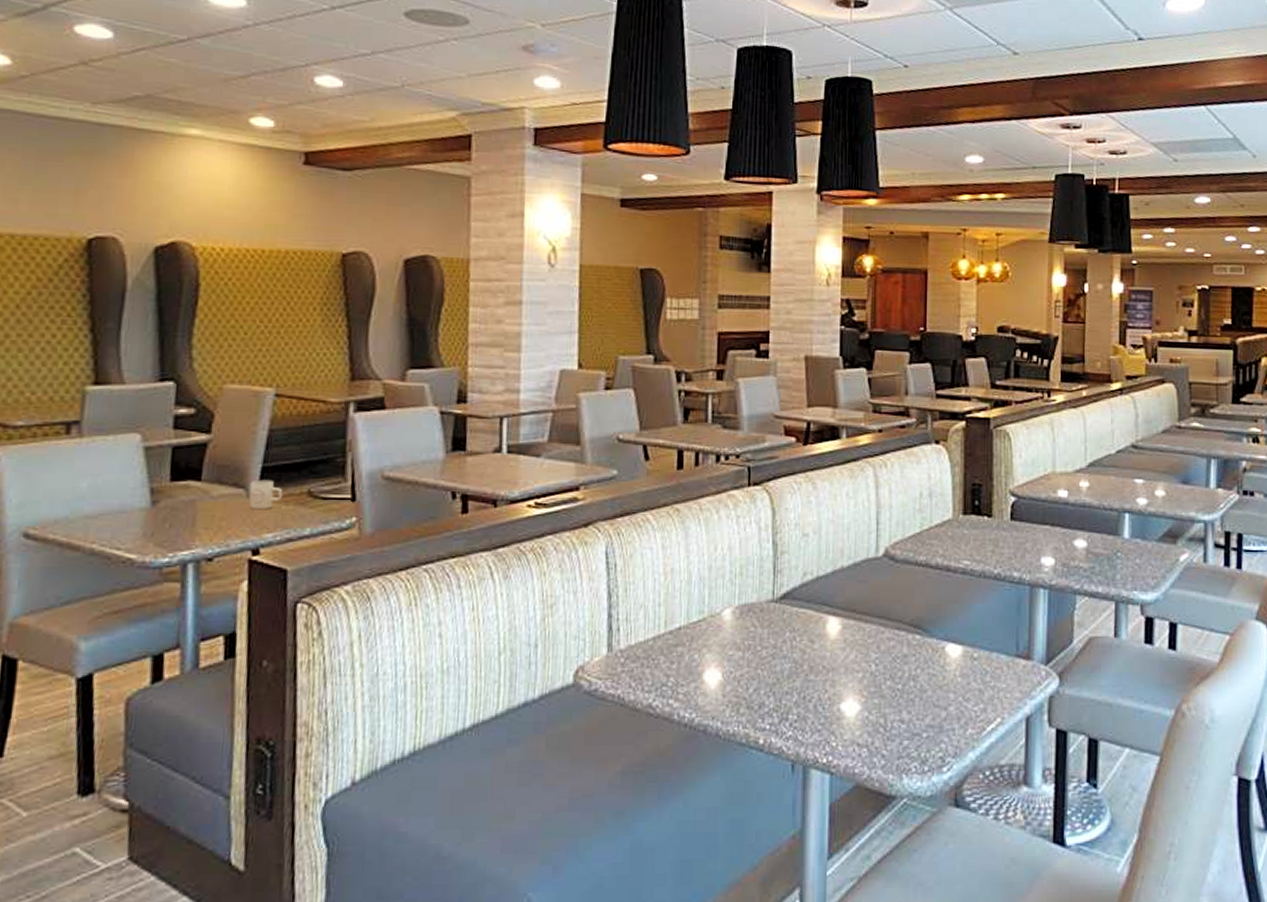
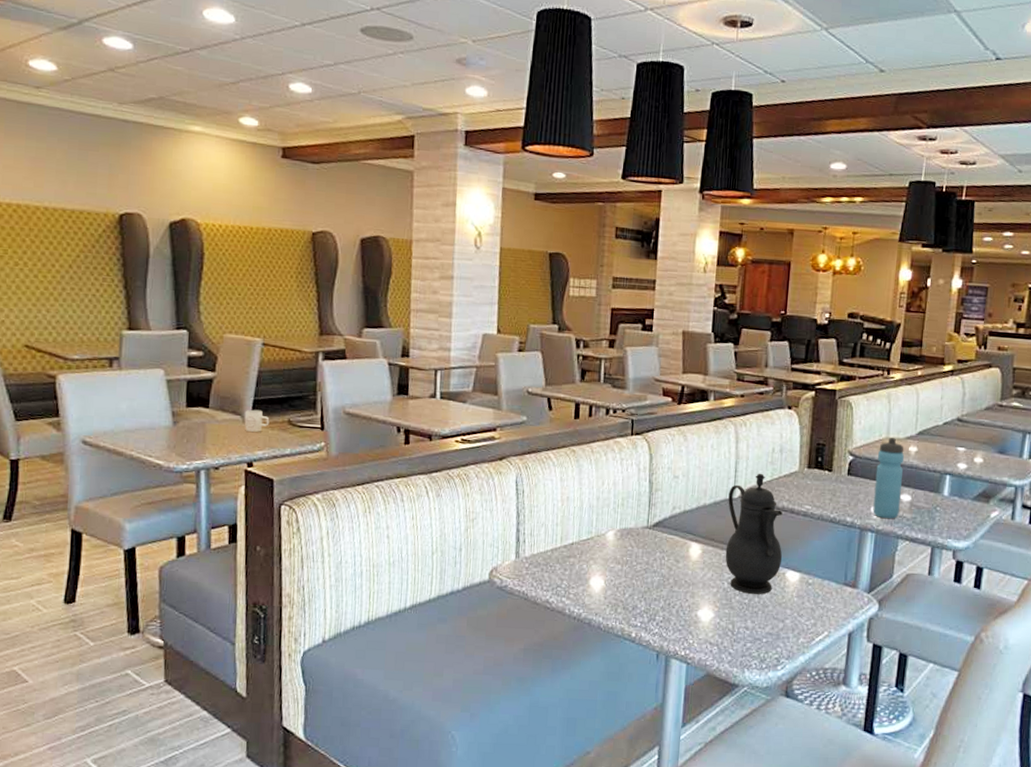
coffeepot: none [870,524,940,677] -> present [725,473,783,594]
water bottle: none [1043,472,1074,571] -> present [873,438,904,519]

